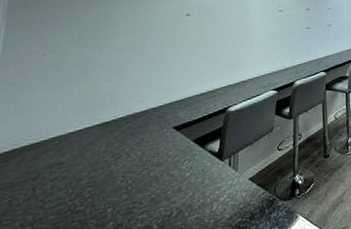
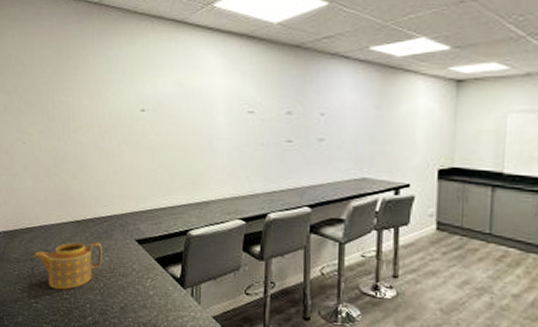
teapot: none [36,139,134,205] -> present [33,242,102,290]

